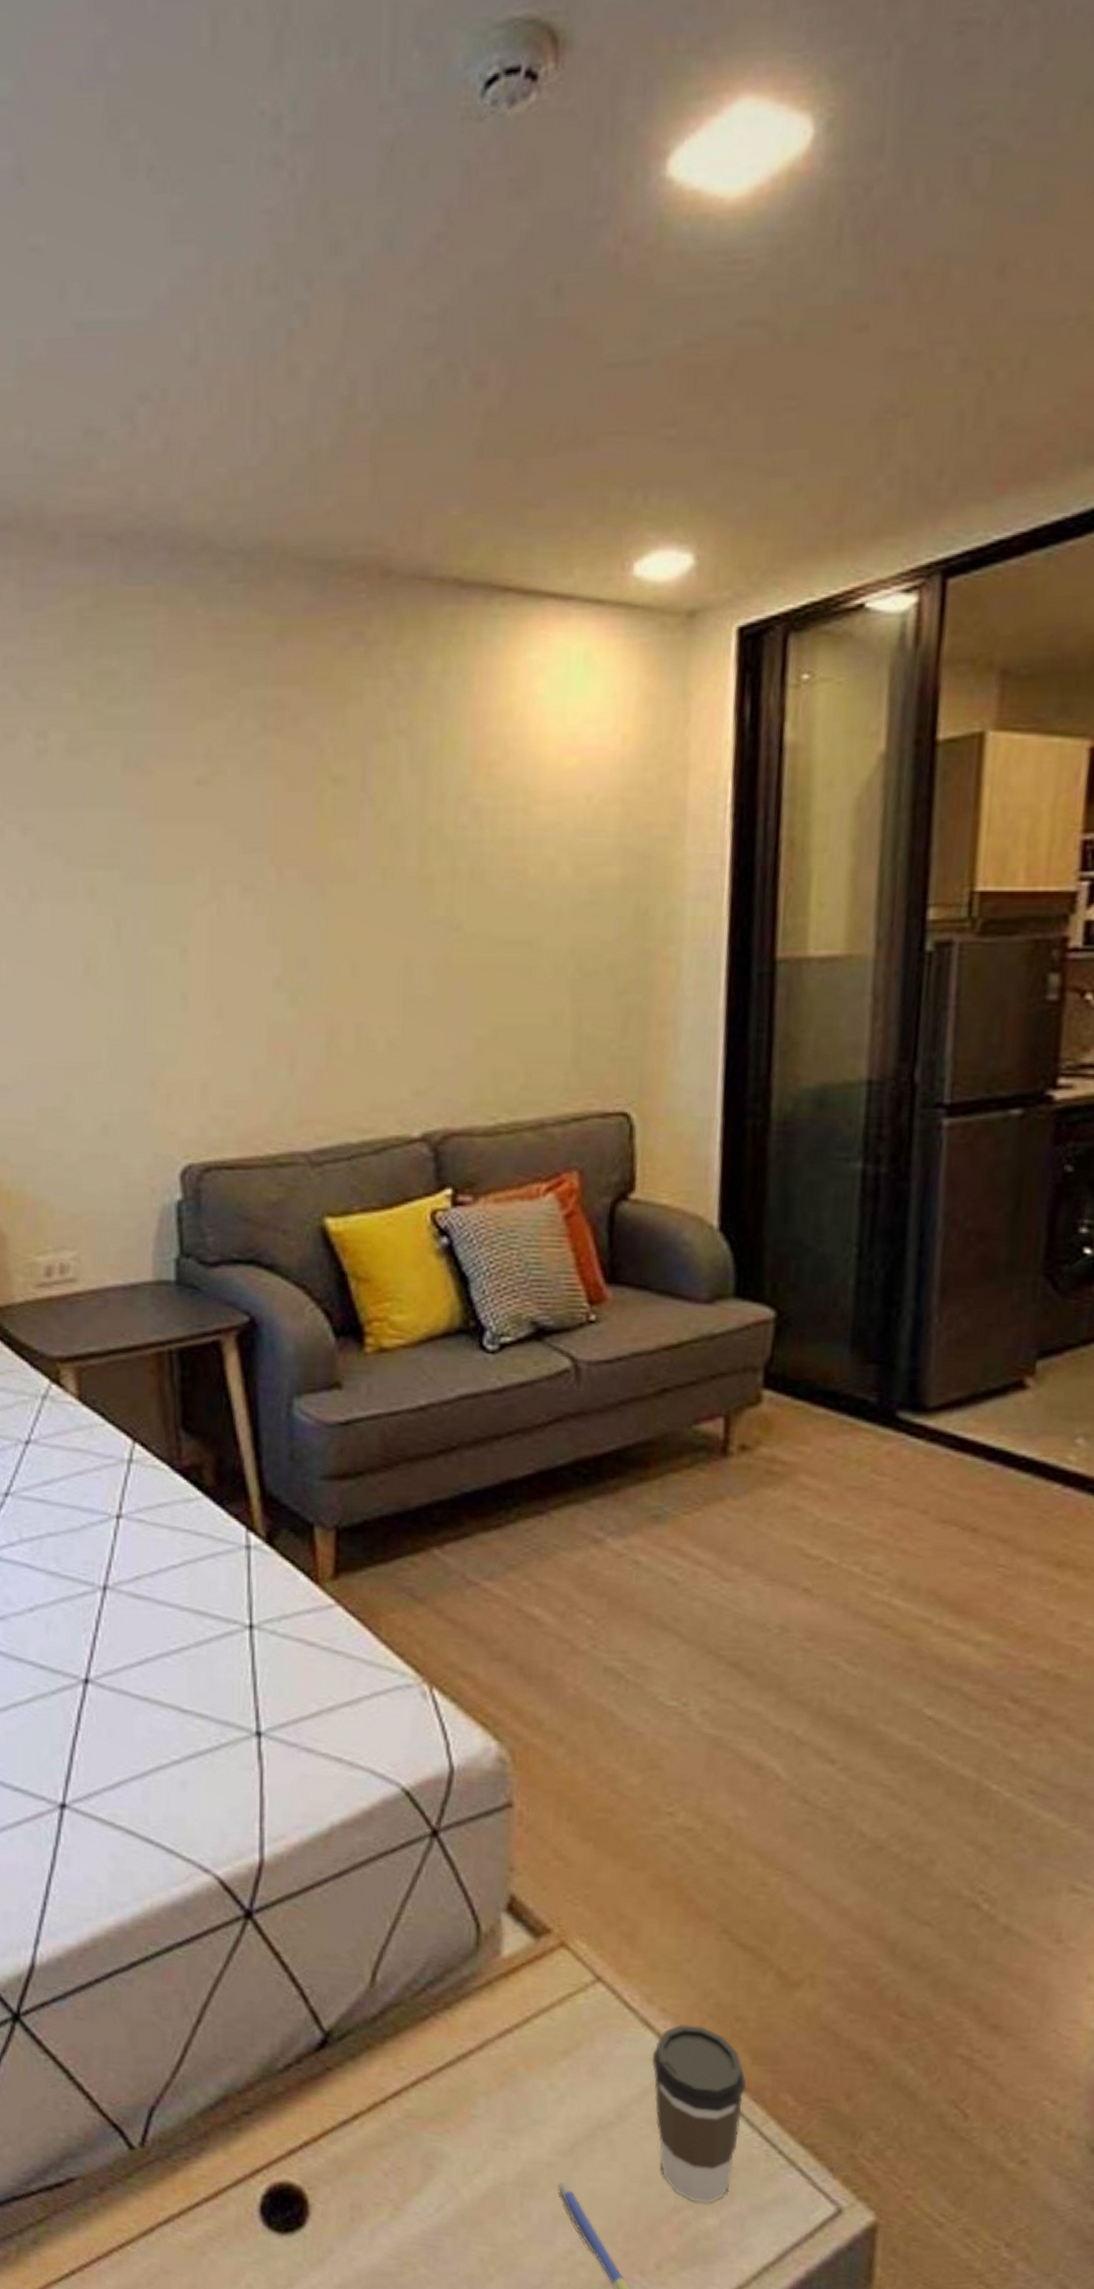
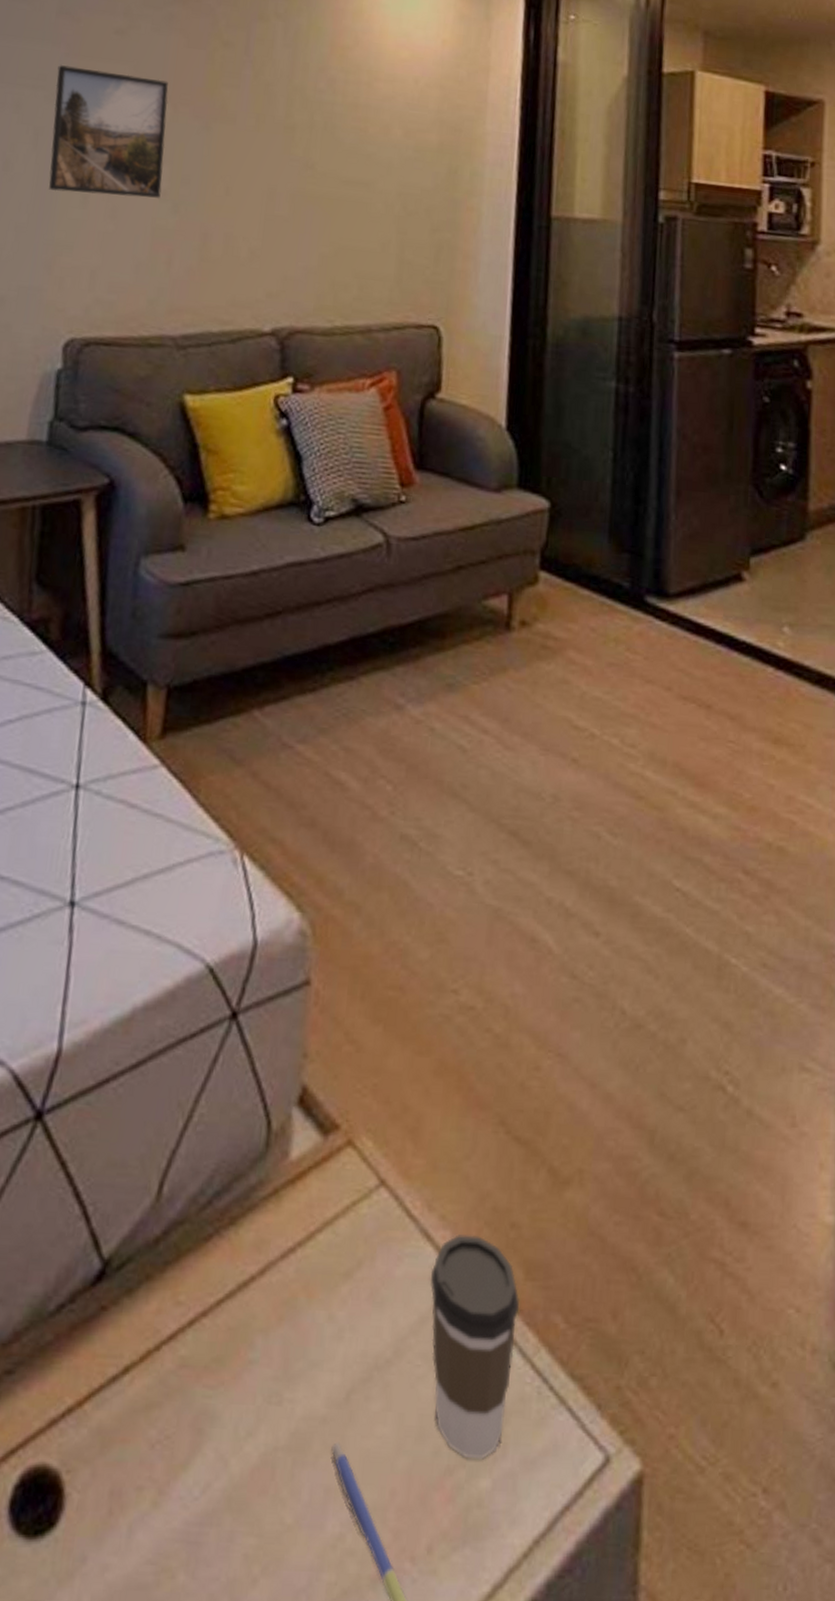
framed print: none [132,834,274,994] -> present [49,65,169,198]

